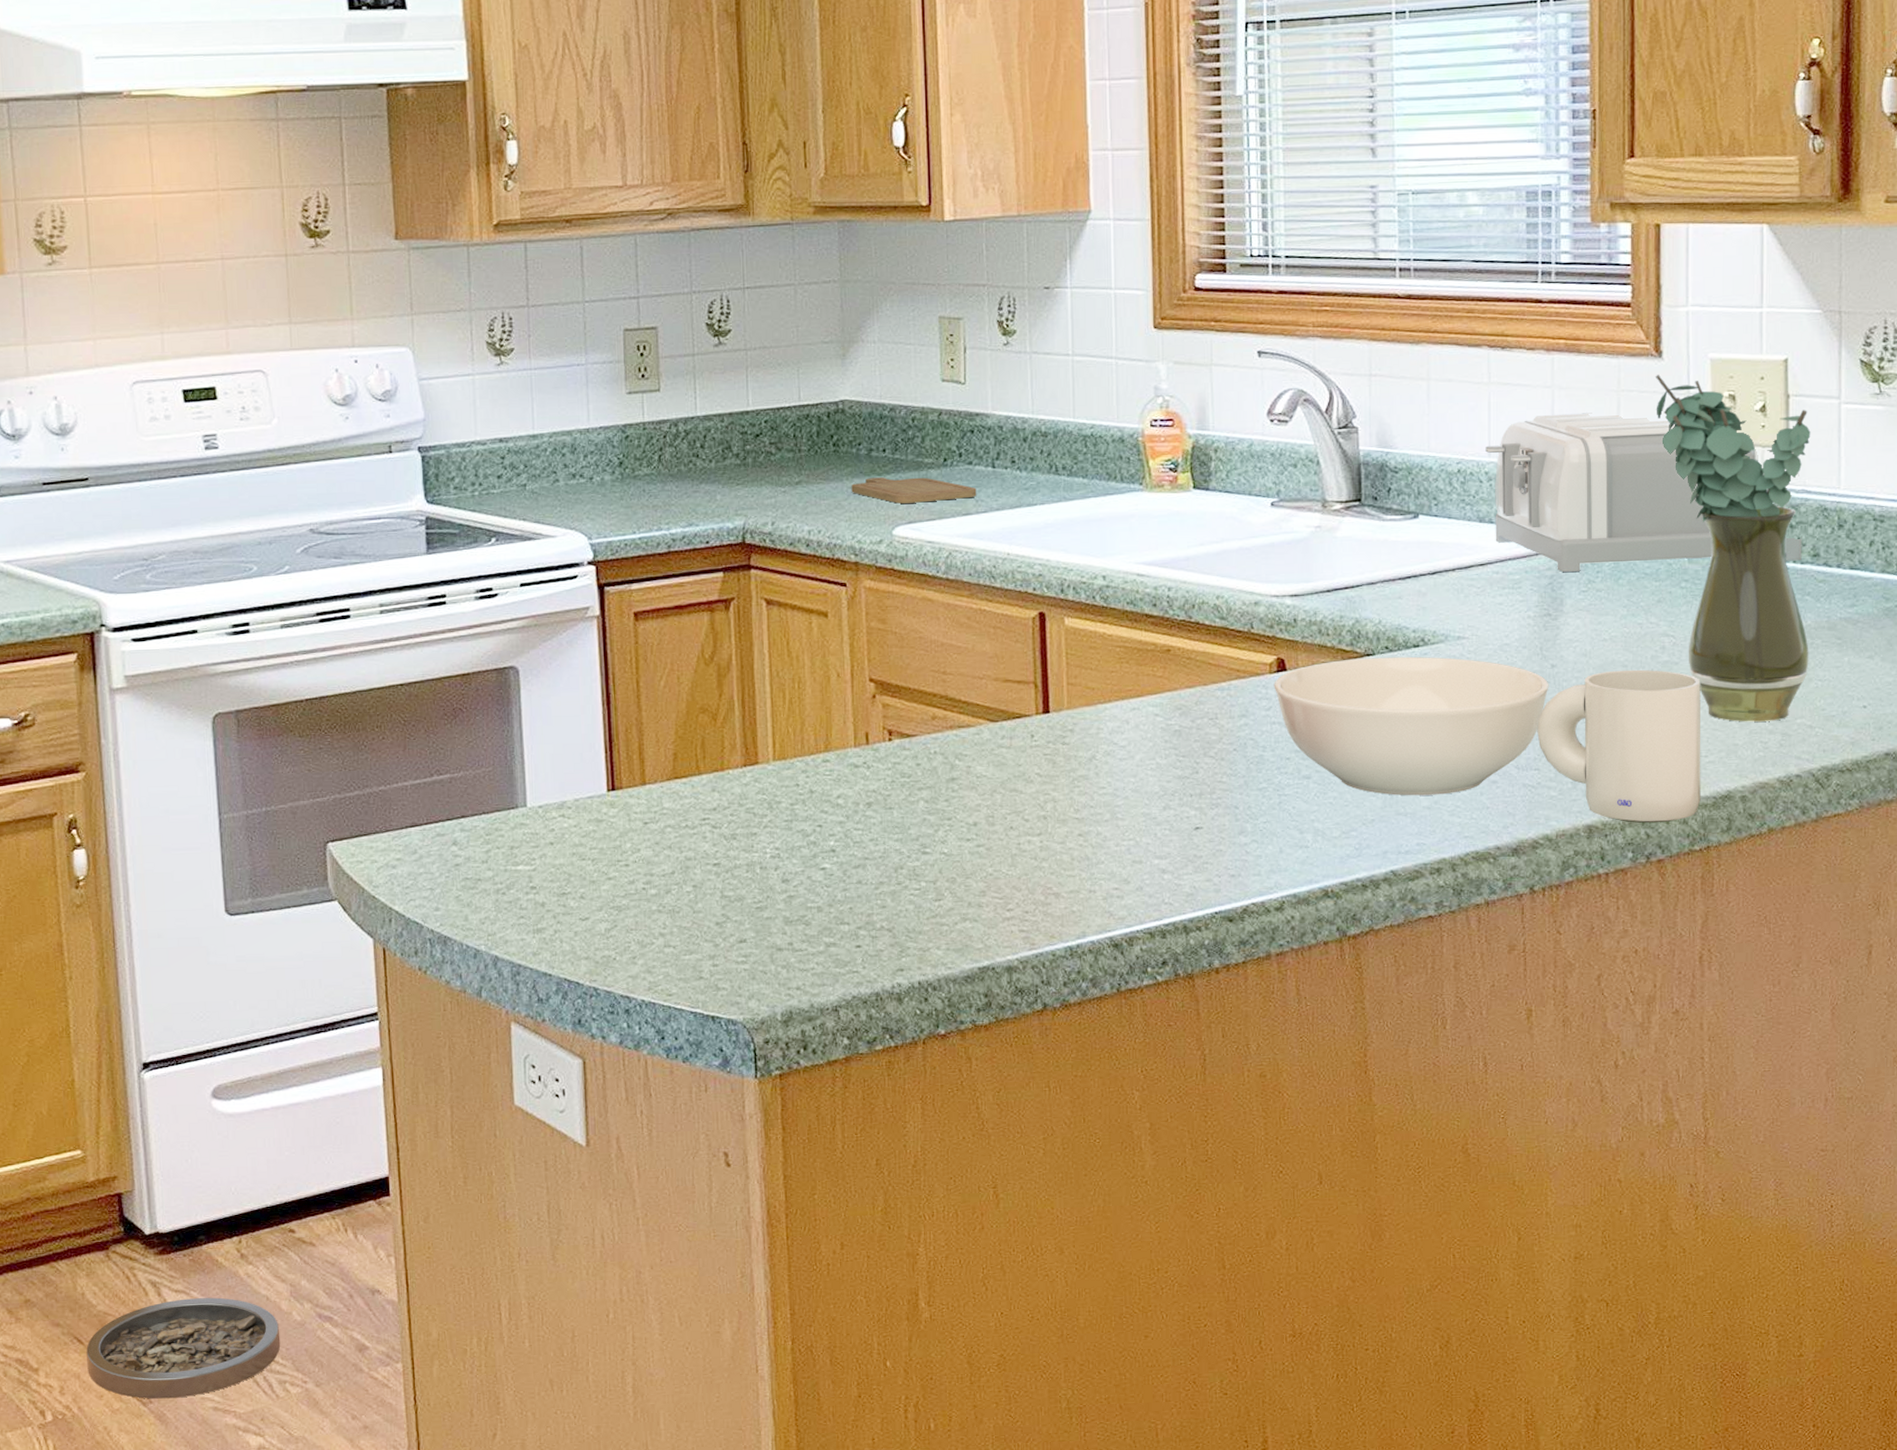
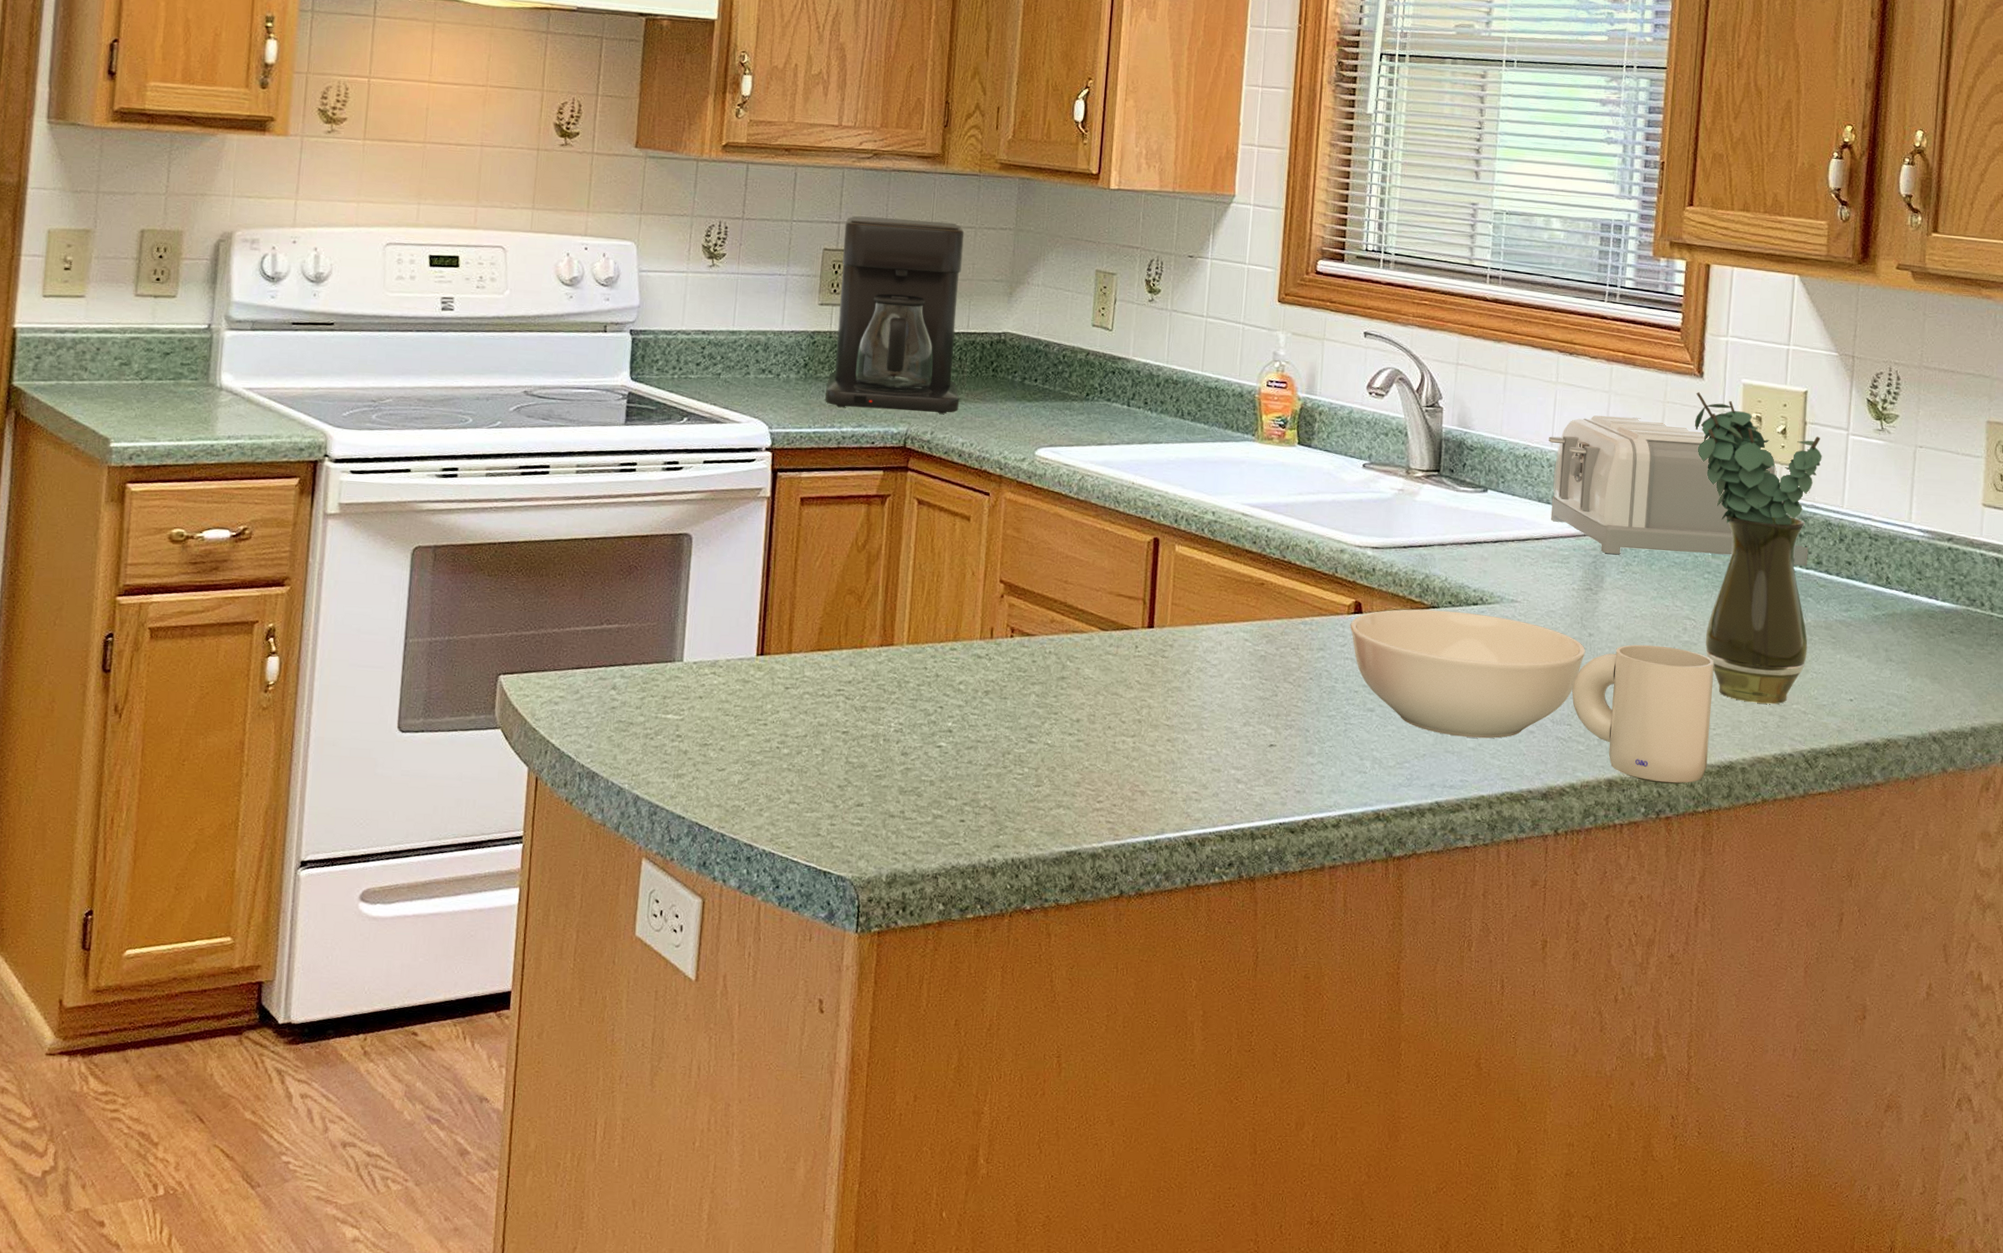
pet bowl: present [86,1297,281,1399] -> none [204,1089,390,1184]
coffee maker: none [645,282,800,506] -> present [825,216,965,414]
chopping board: present [851,477,977,504] -> none [1003,403,1112,431]

